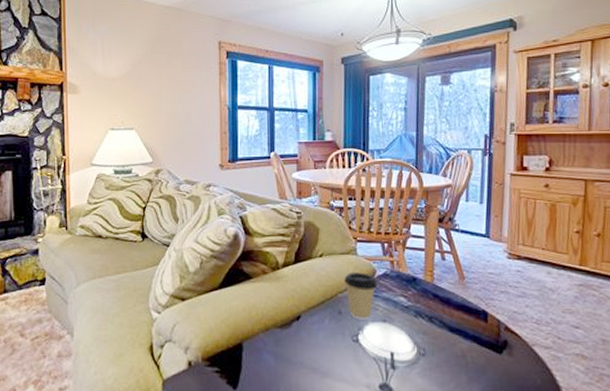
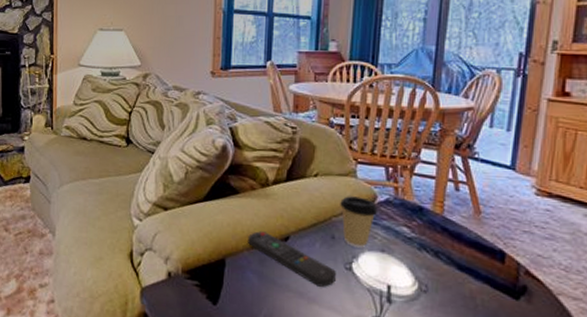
remote control: none [263,313,345,360] -> present [248,231,336,287]

